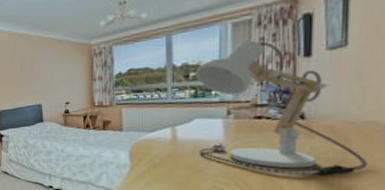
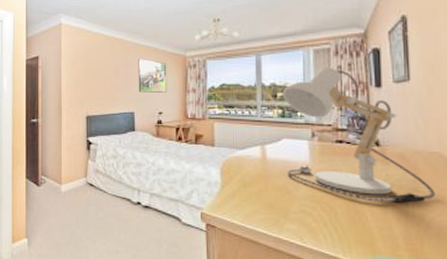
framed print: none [42,51,73,85] -> present [138,58,167,93]

